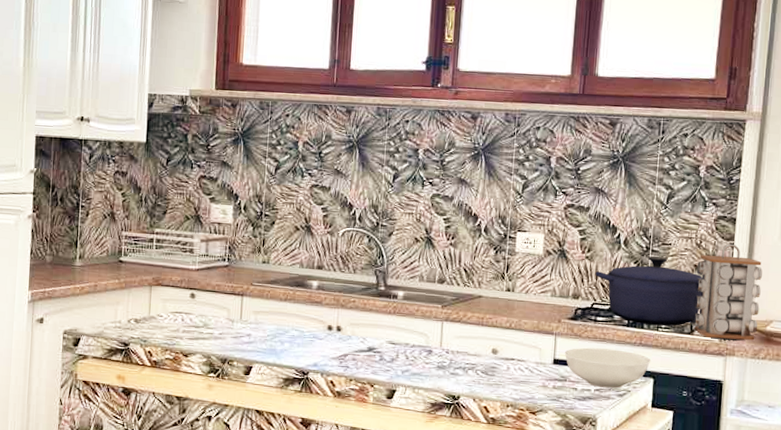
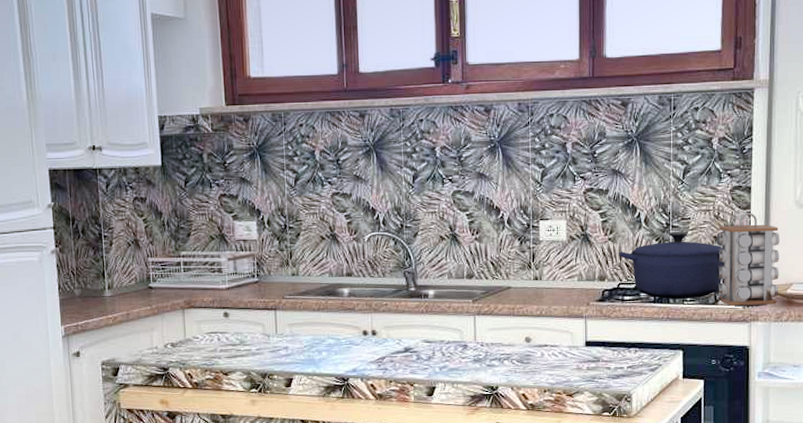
bowl: present [564,347,650,388] -> none [595,326,678,364]

